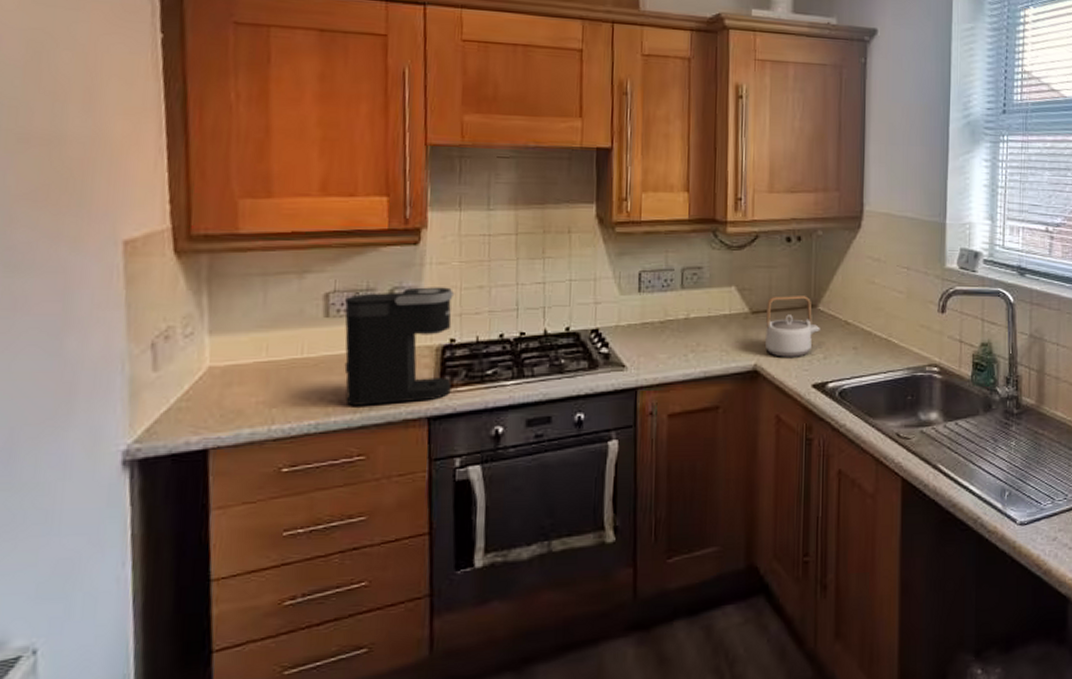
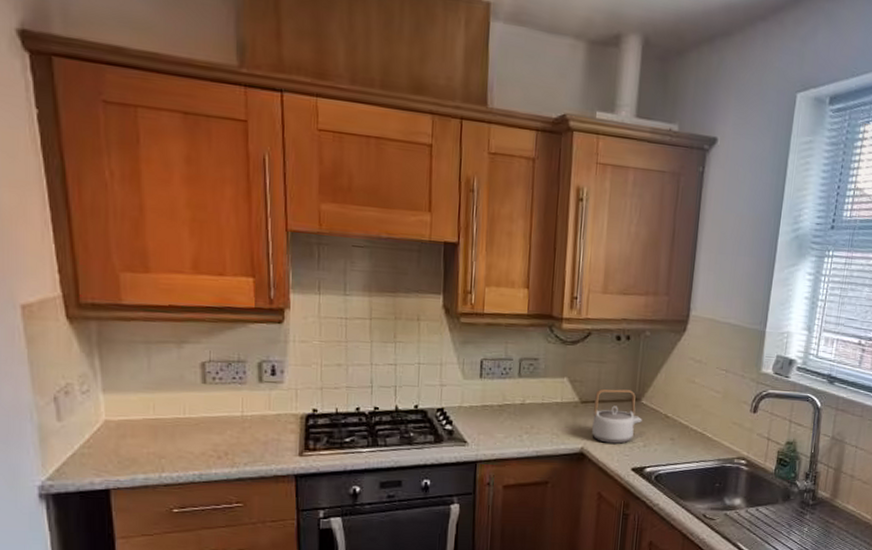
coffee maker: present [344,287,455,406] -> none [219,362,316,462]

